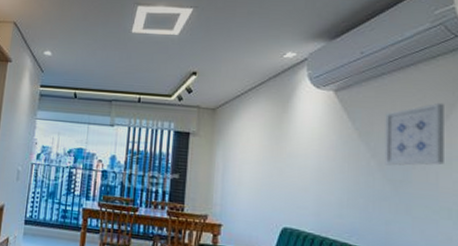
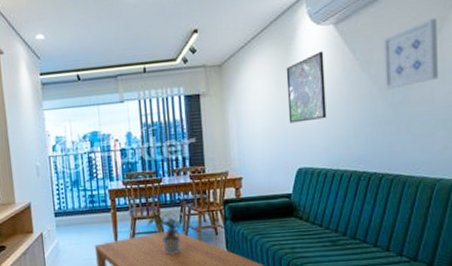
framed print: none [278,113,321,182] -> present [286,50,327,123]

